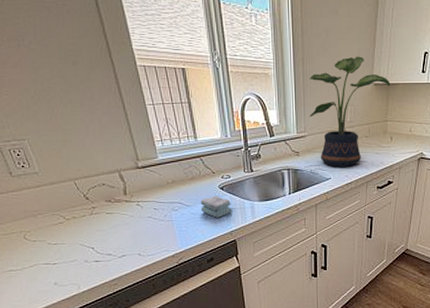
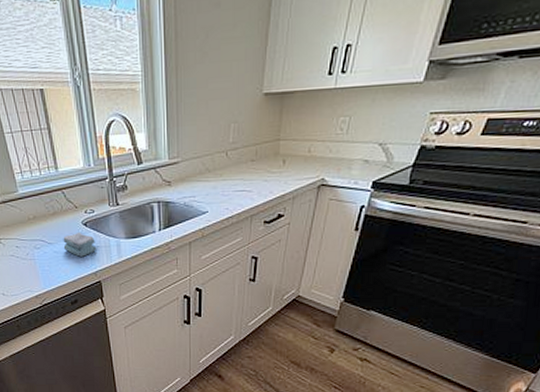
potted plant: present [309,56,391,167] -> none [183,59,286,199]

